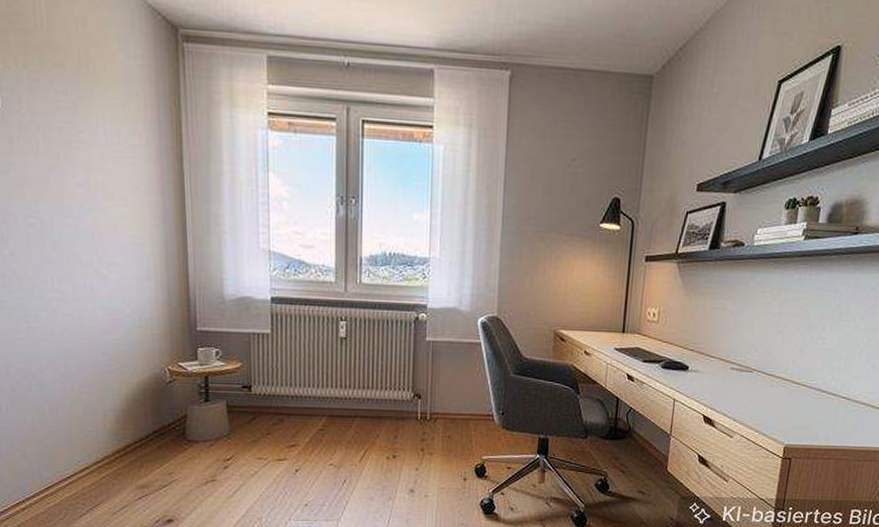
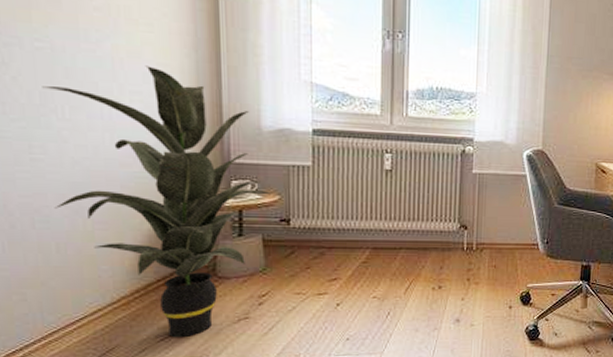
indoor plant: none [35,238,235,497] -> present [42,65,272,338]

